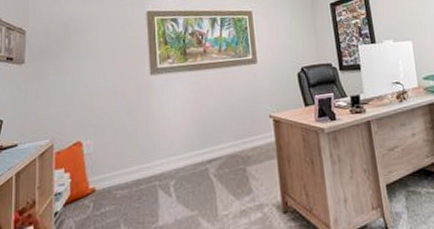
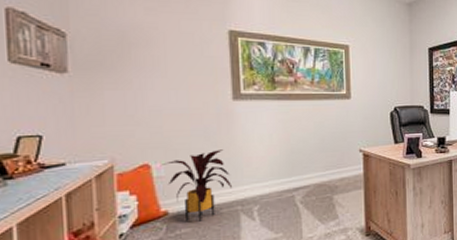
house plant: none [89,123,150,198] -> present [160,149,232,221]

